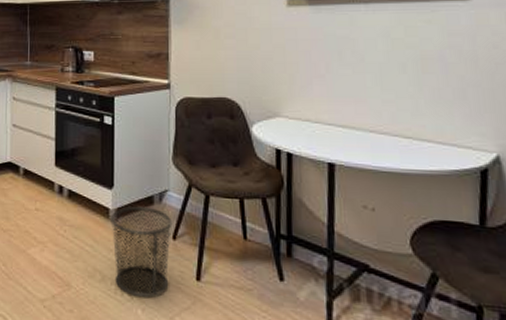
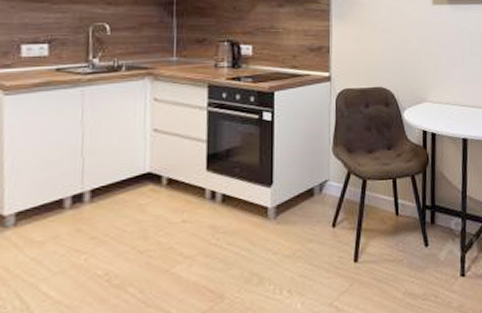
waste bin: present [110,206,173,298] -> none [269,199,332,291]

